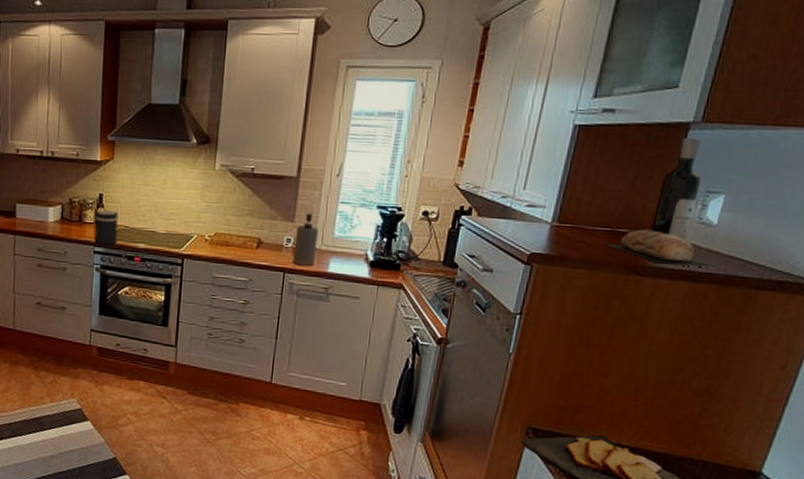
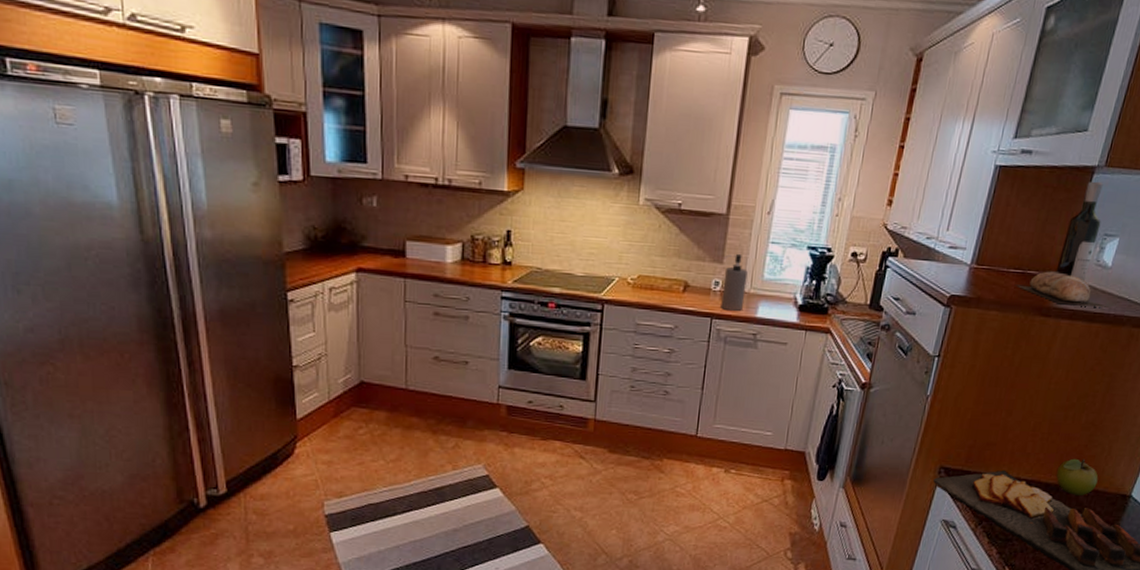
cylinder: present [94,210,118,245] -> none [501,249,530,290]
fruit: none [665,427,718,469] -> present [1056,458,1099,497]

